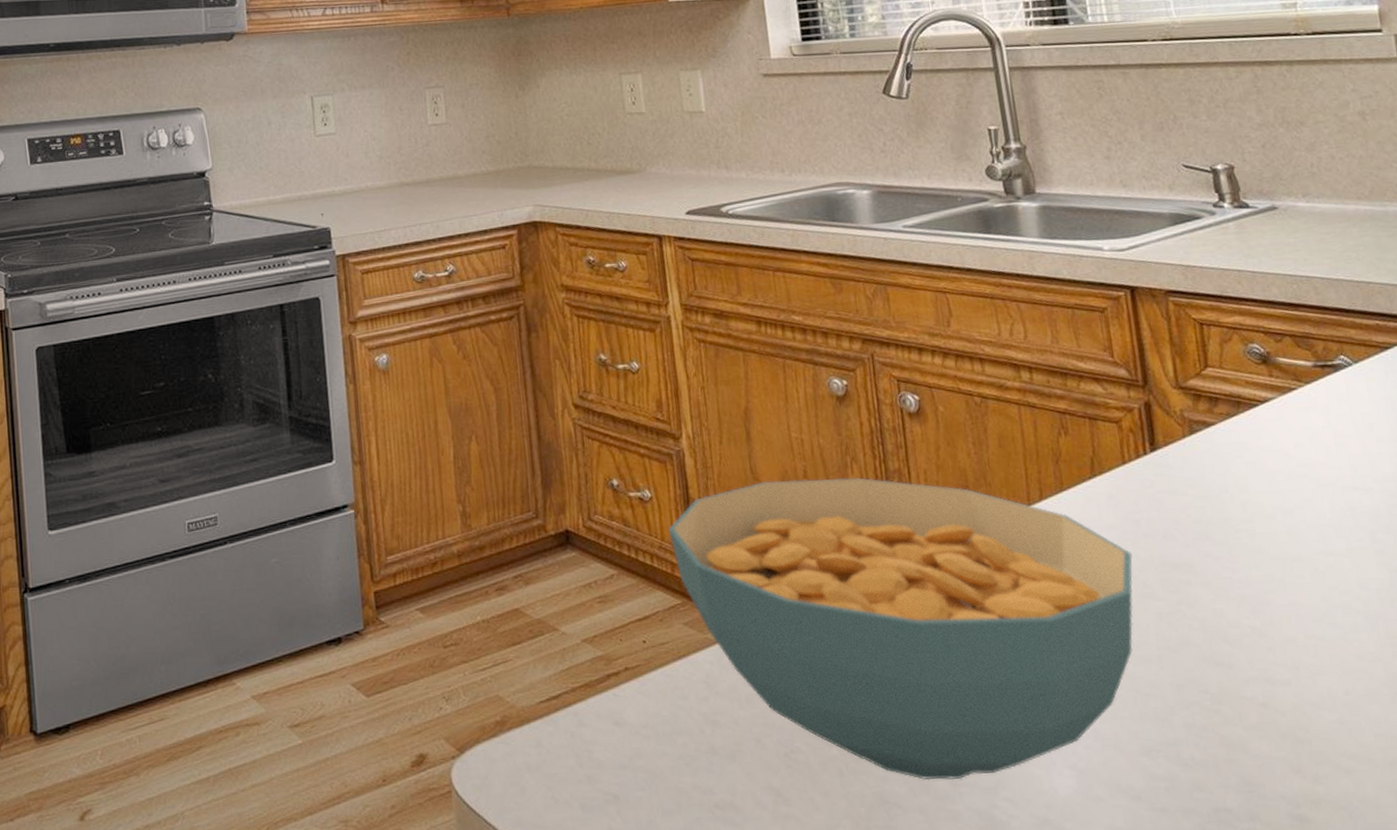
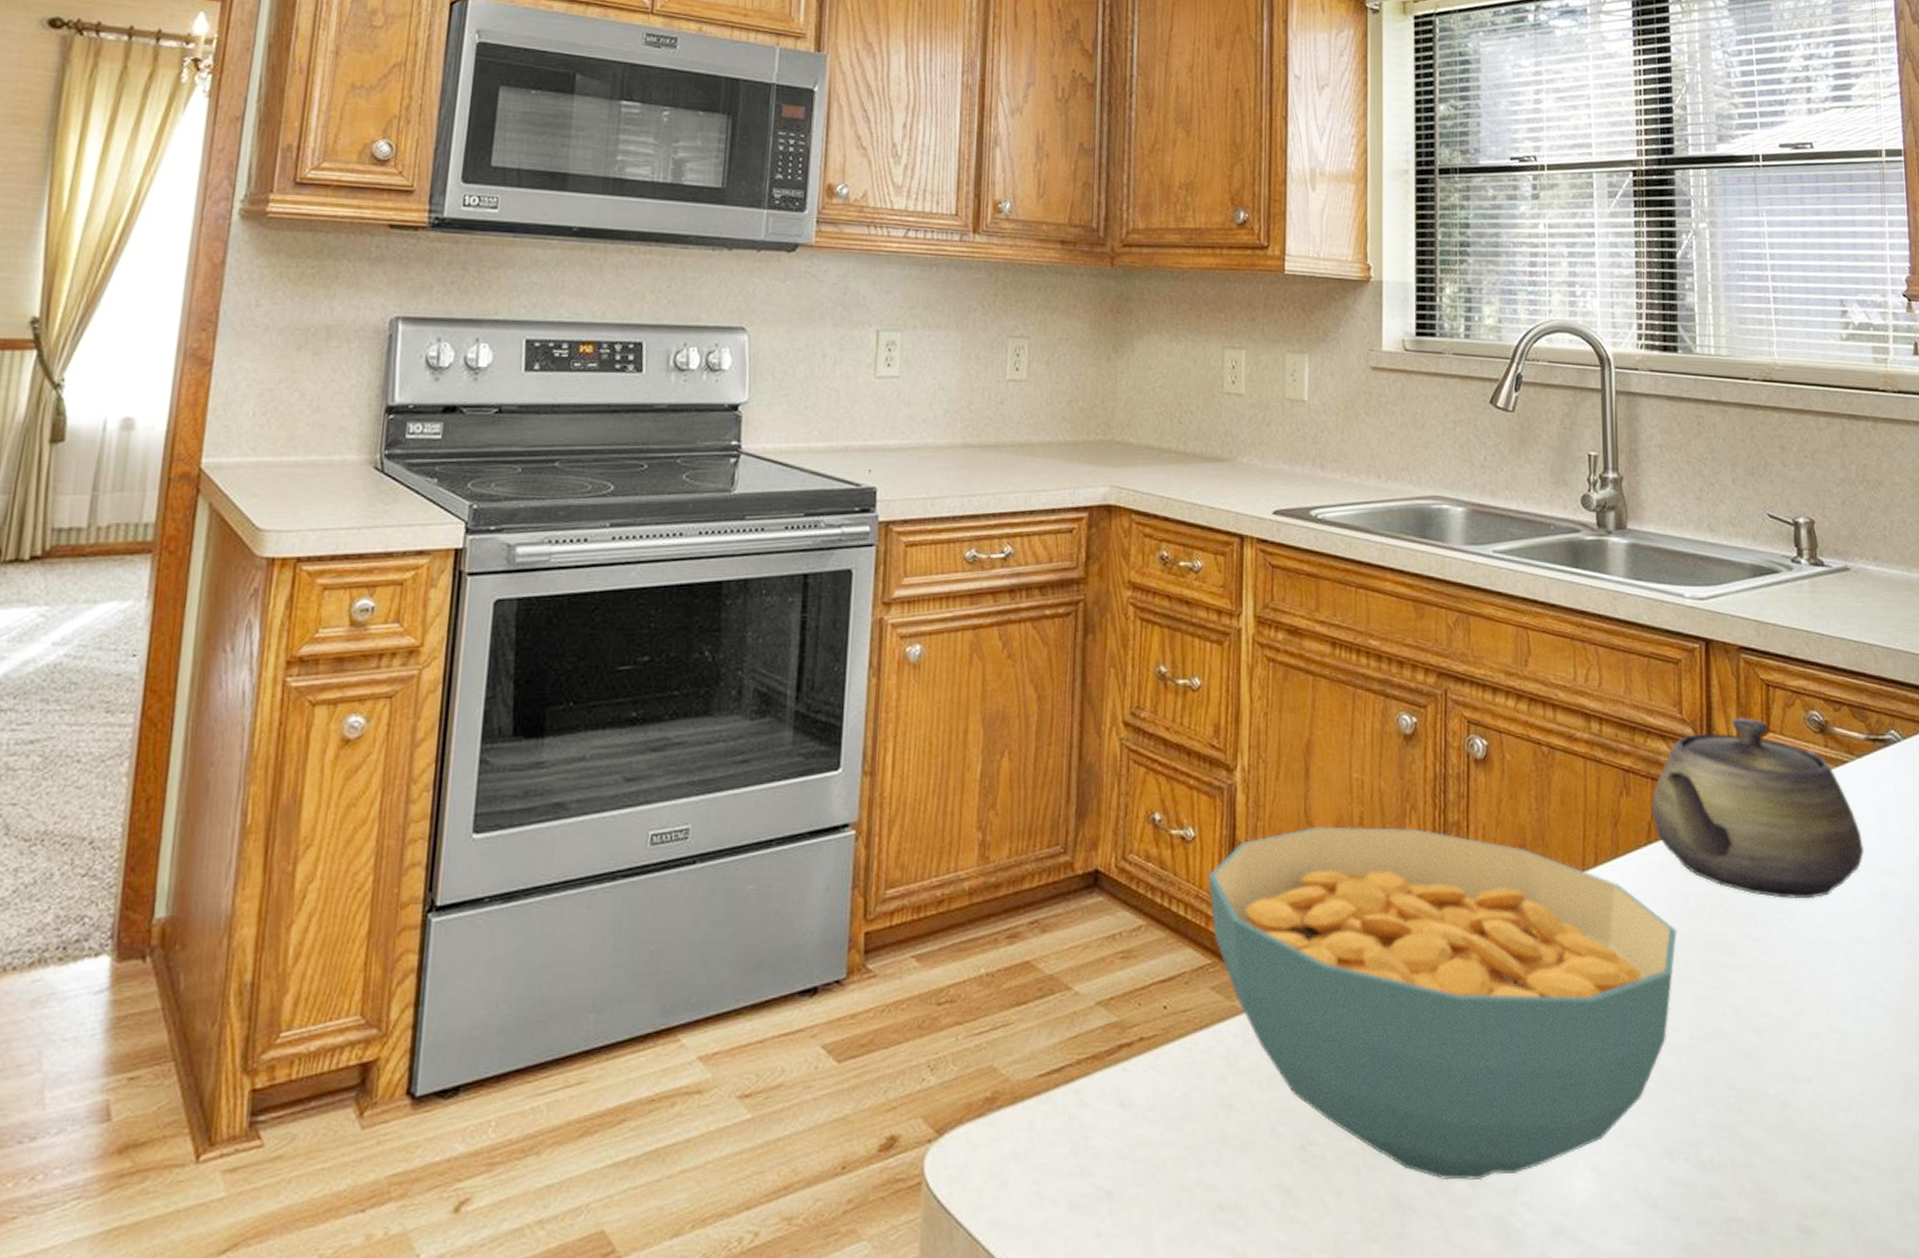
teapot: none [1091,356,1323,519] -> present [1651,717,1864,899]

